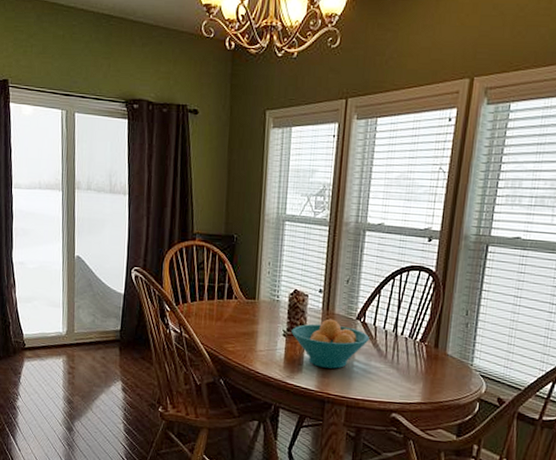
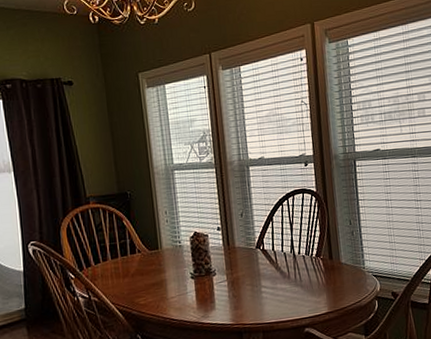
fruit bowl: present [291,318,369,369] -> none [198,252,271,301]

